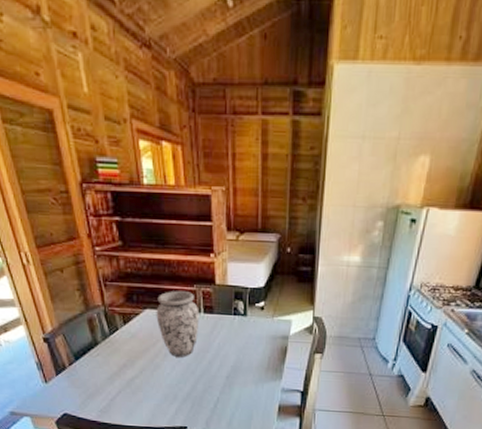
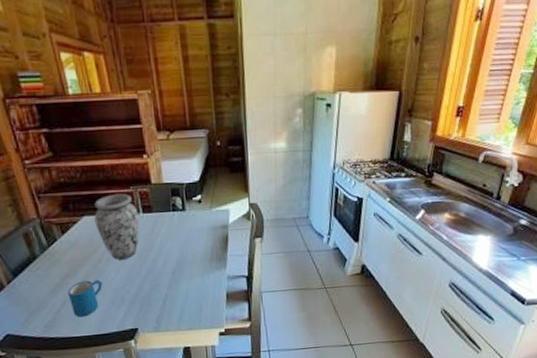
mug: none [124,372,158,408] -> present [67,279,103,318]

